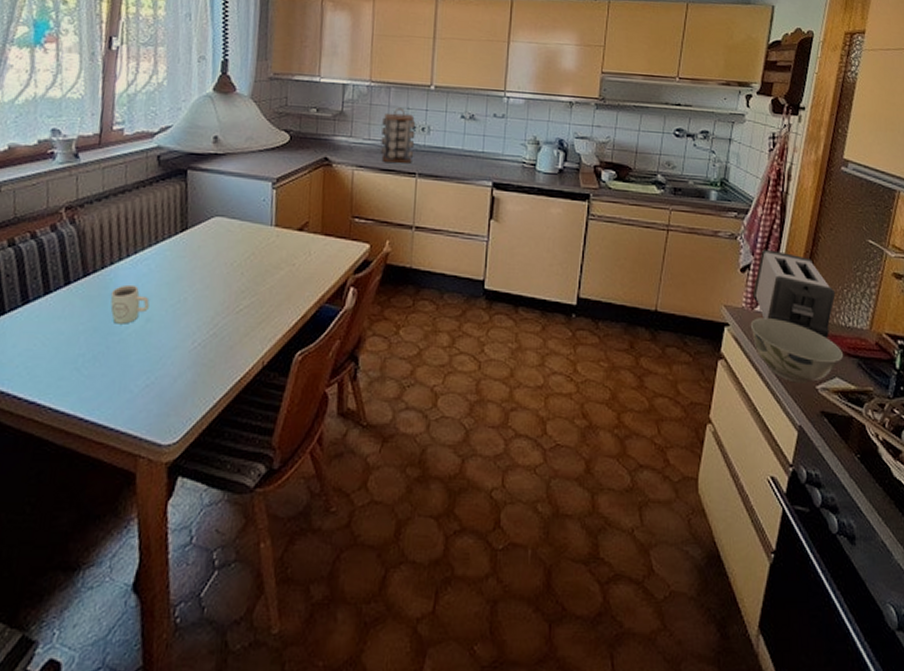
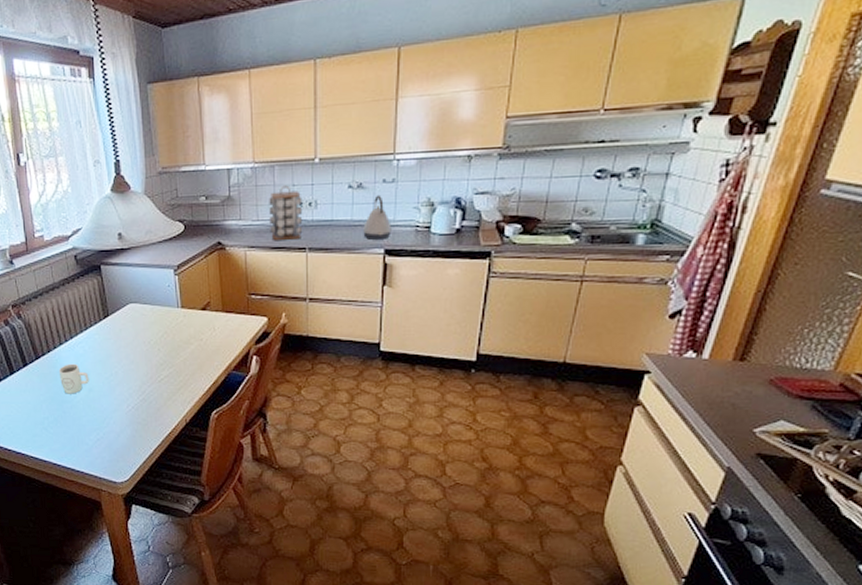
kettle: none [473,128,500,172] -> present [363,194,392,240]
bowl: present [750,318,844,383] -> none [676,364,795,427]
toaster: present [752,249,836,338] -> none [681,292,792,381]

